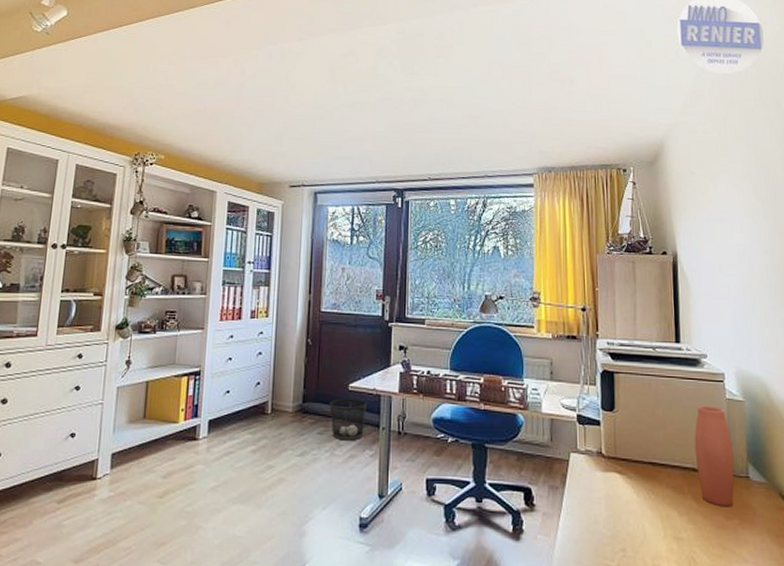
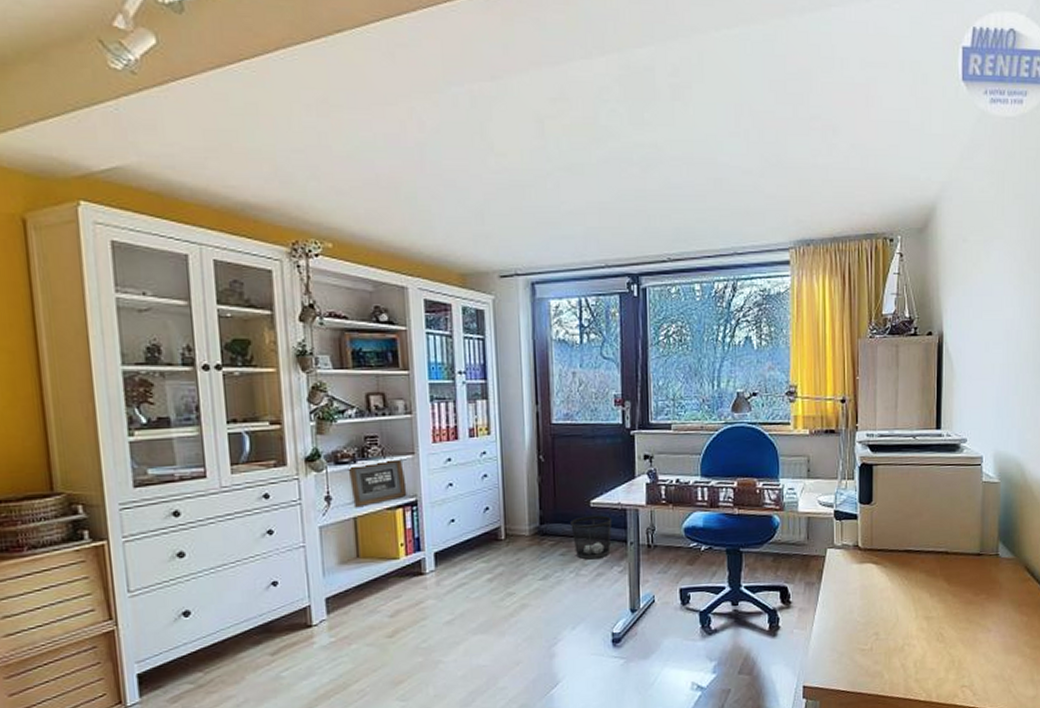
picture frame: none [148,331,193,373] -> present [347,457,407,508]
vase: present [694,405,735,507] -> none [949,489,986,585]

